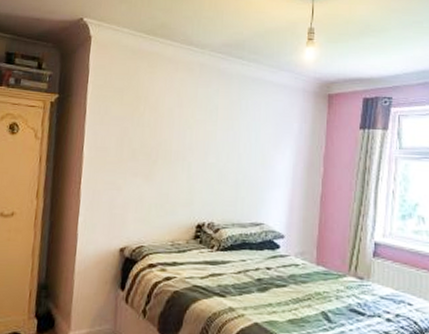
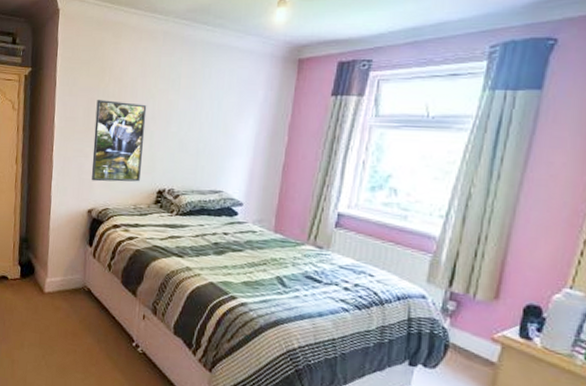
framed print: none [124,129,184,217] -> present [92,100,147,182]

